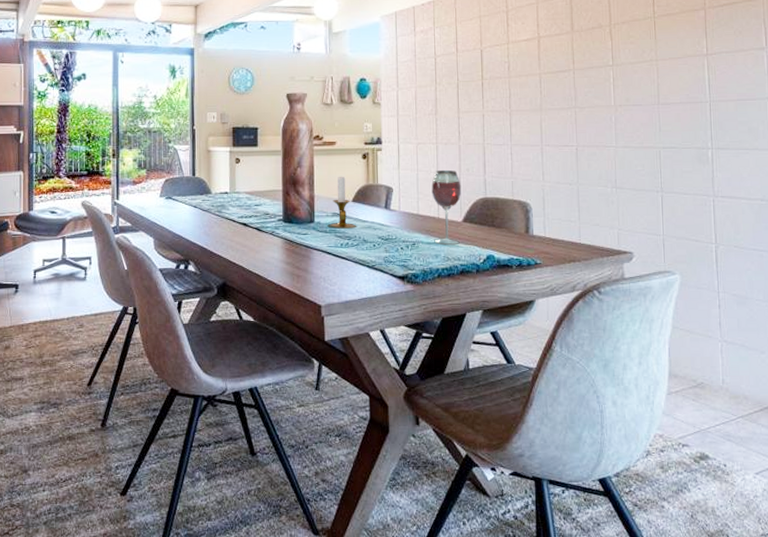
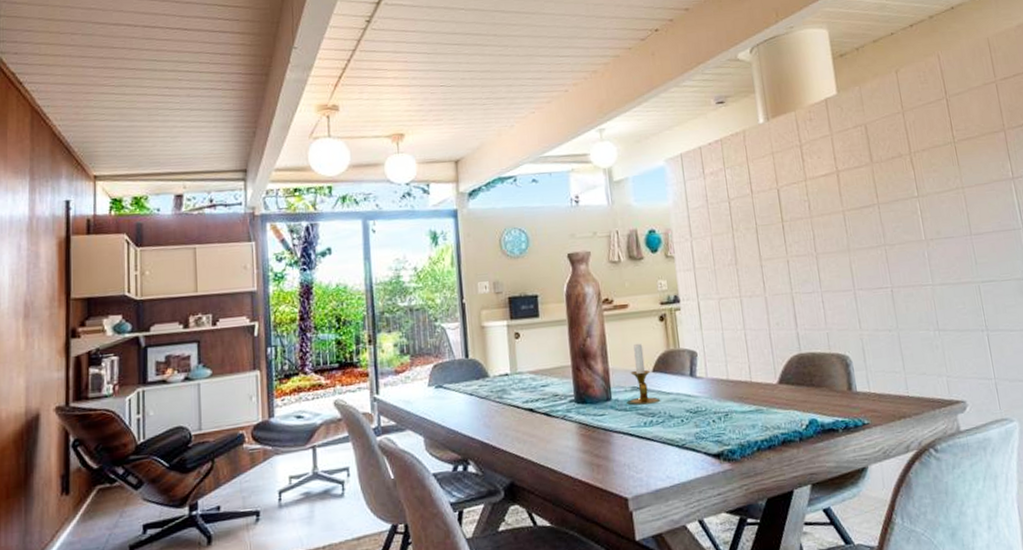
wineglass: present [431,169,462,246] -> none [739,325,778,414]

